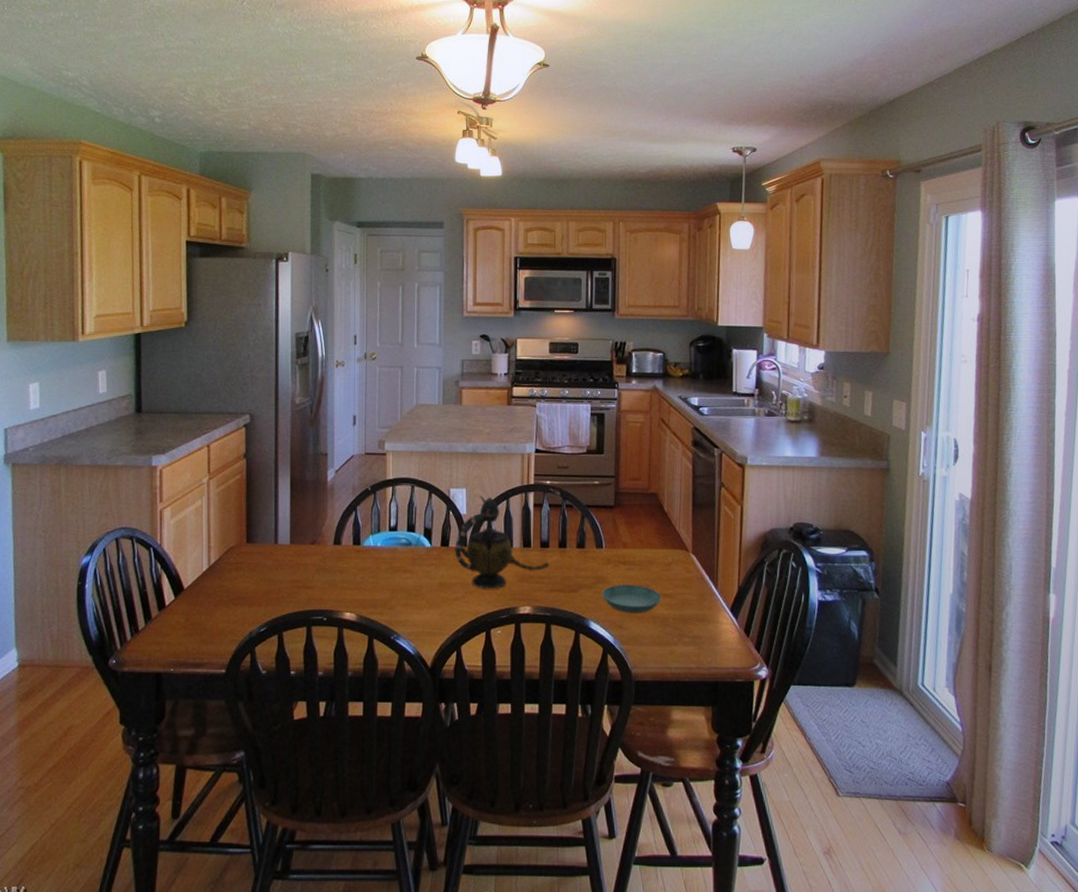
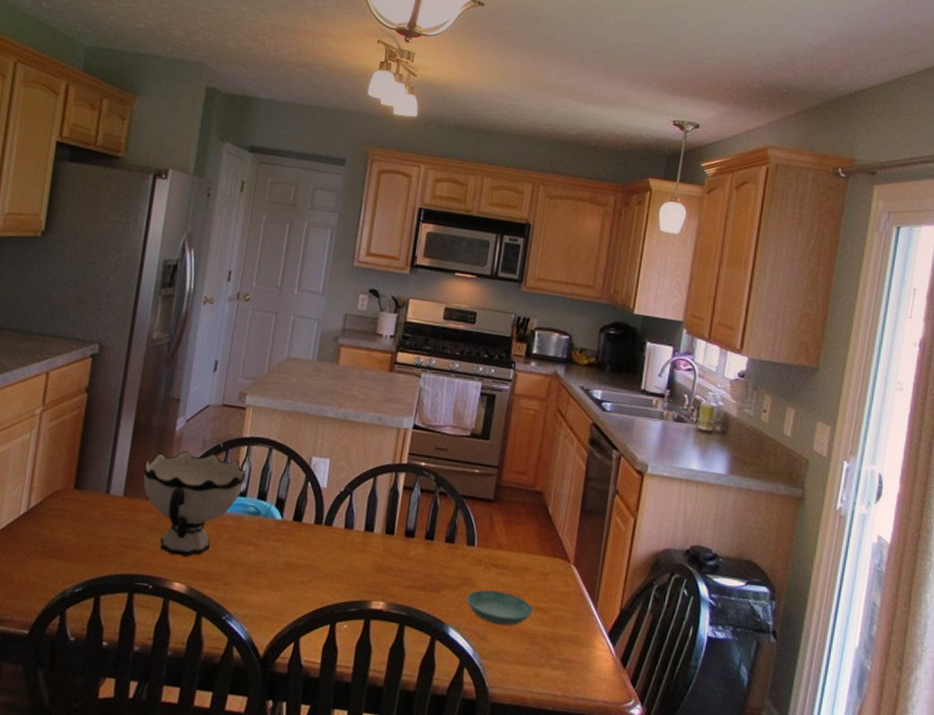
bowl: none [304,497,394,589] -> present [143,450,247,557]
teapot: present [454,496,550,589] -> none [307,469,413,577]

